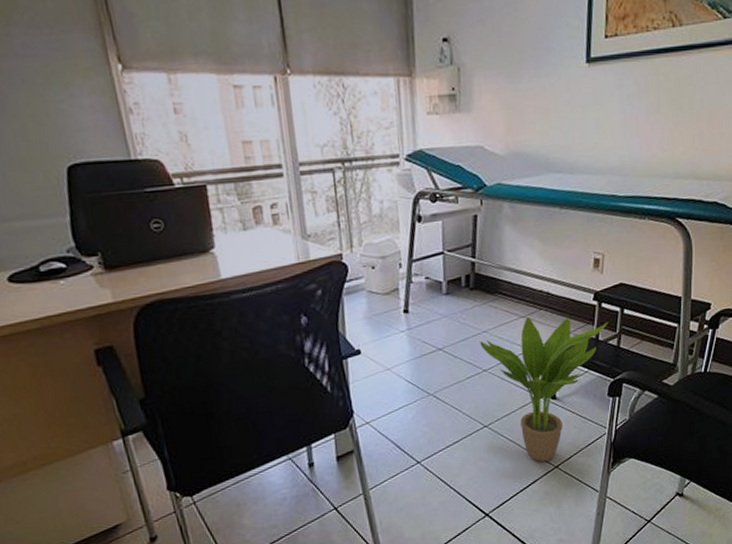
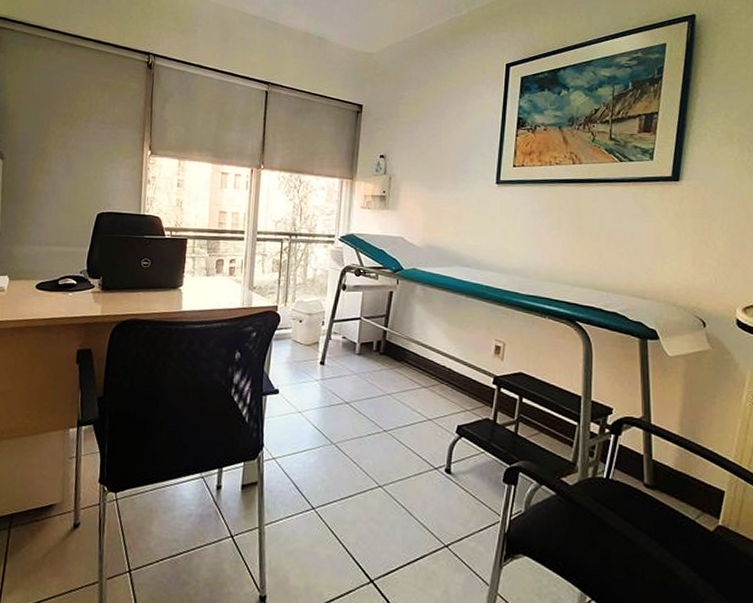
potted plant: present [480,317,608,462] -> none [383,388,507,537]

